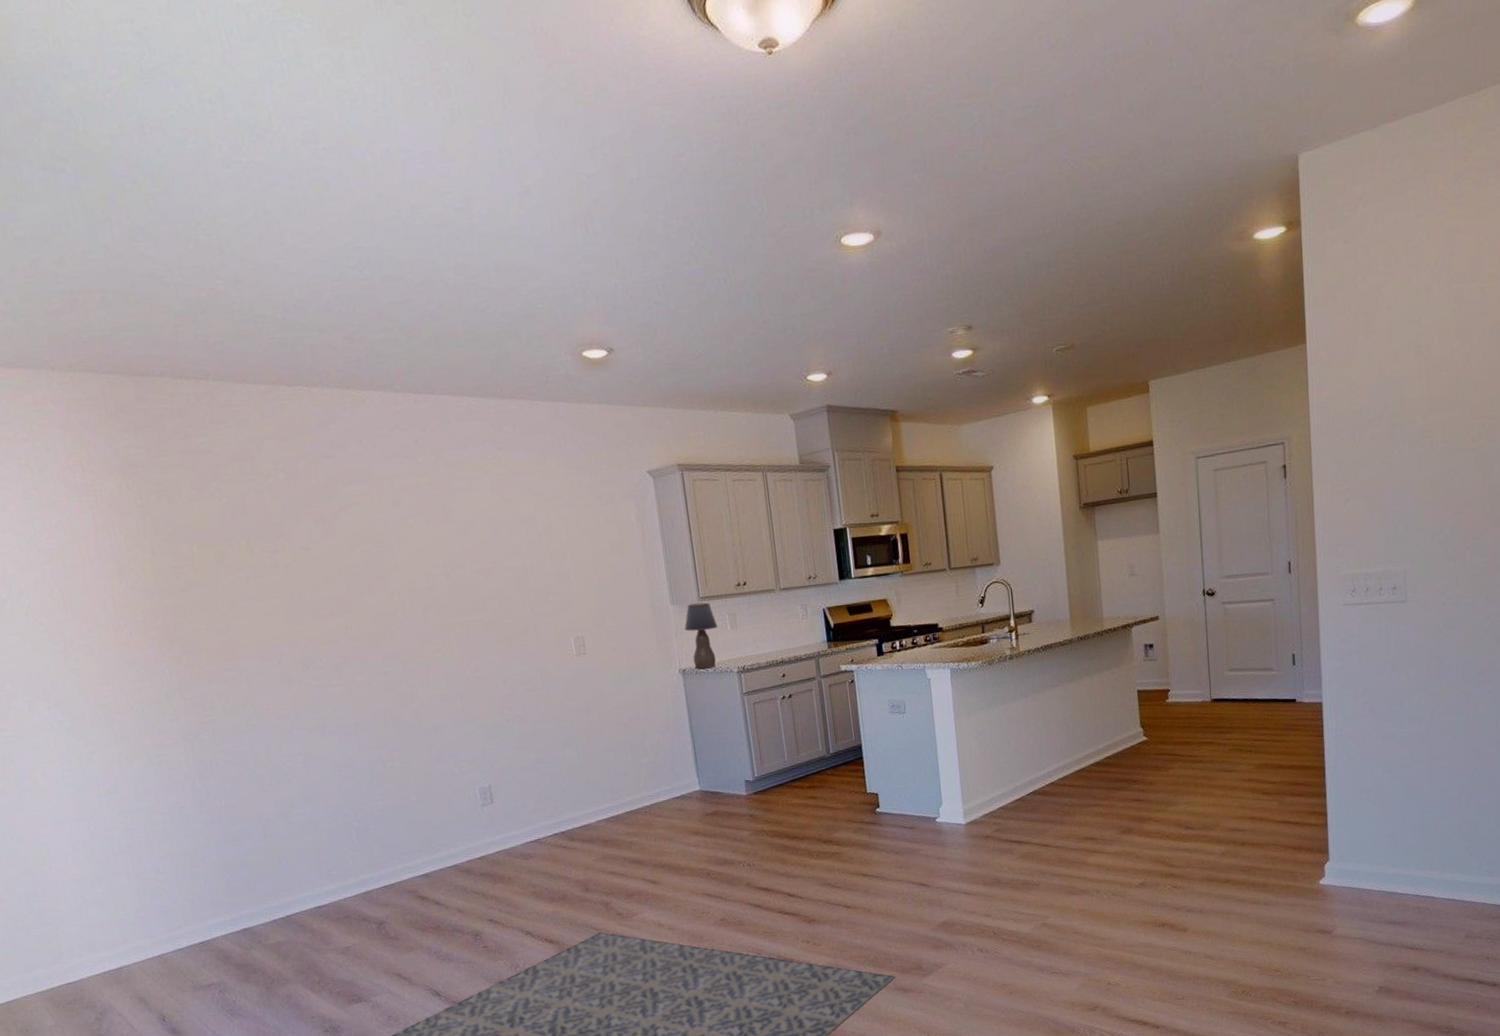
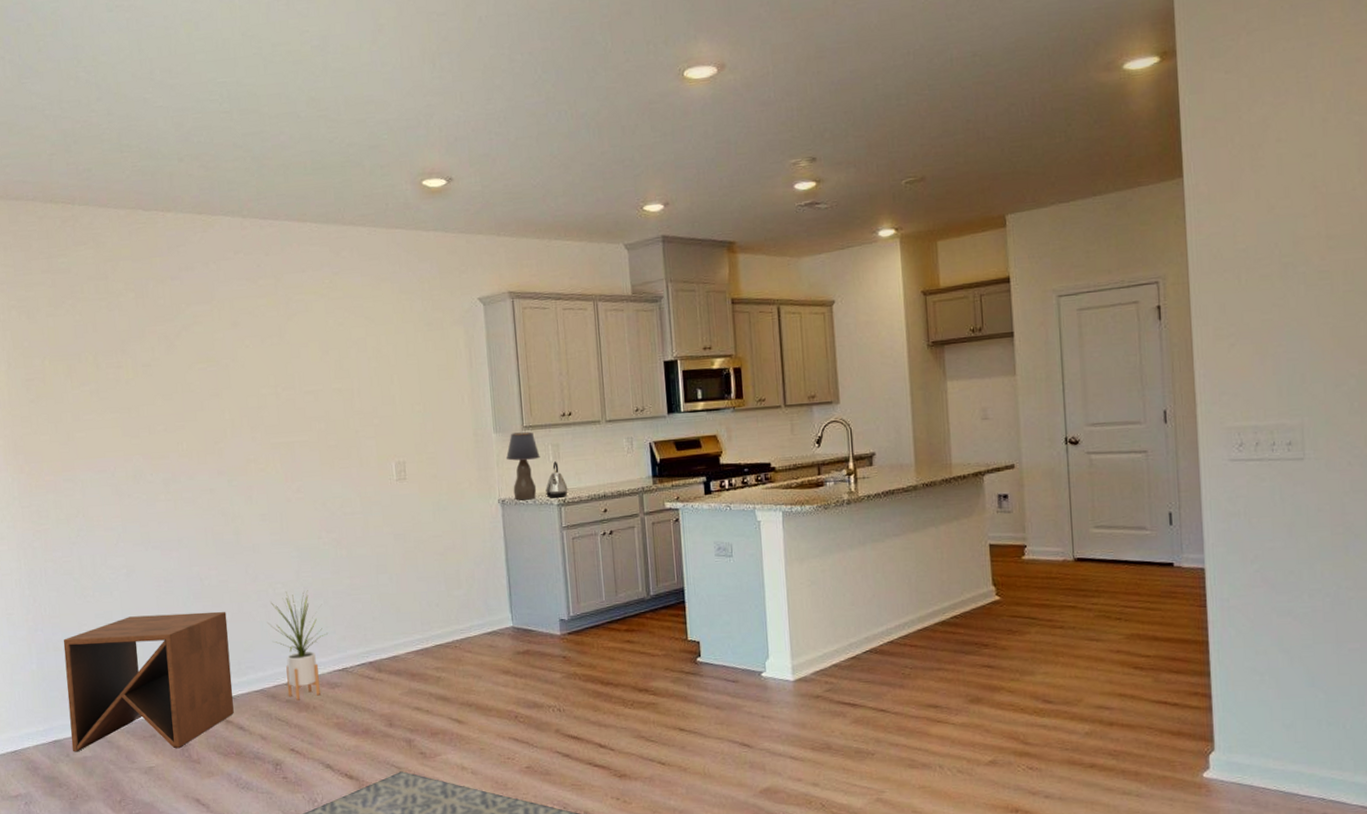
side table: none [243,792,429,939] -> present [63,611,234,752]
house plant: none [456,766,518,873] -> present [268,590,328,700]
kettle: none [725,630,747,666] -> present [545,461,568,498]

